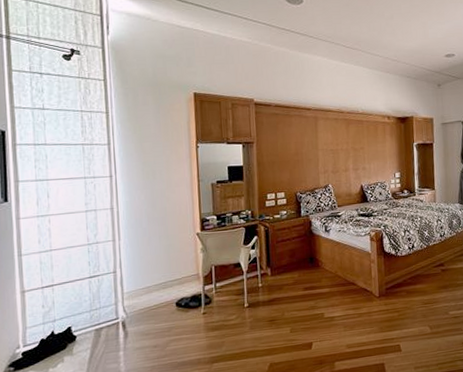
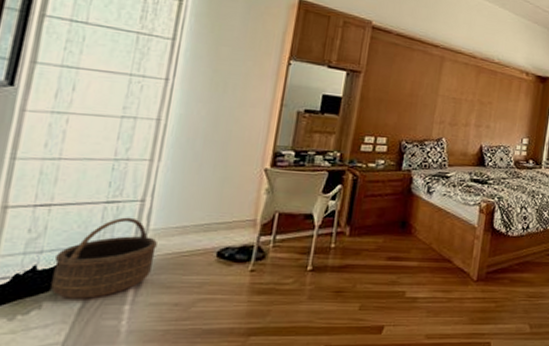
basket: none [65,286,133,353] -> present [51,217,157,299]

